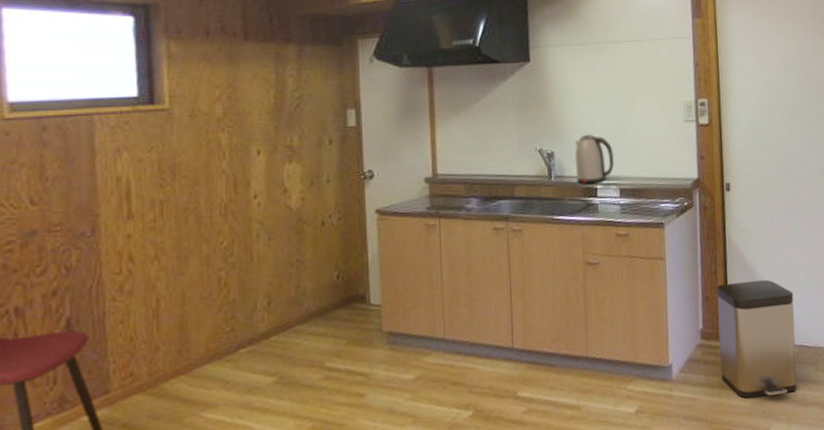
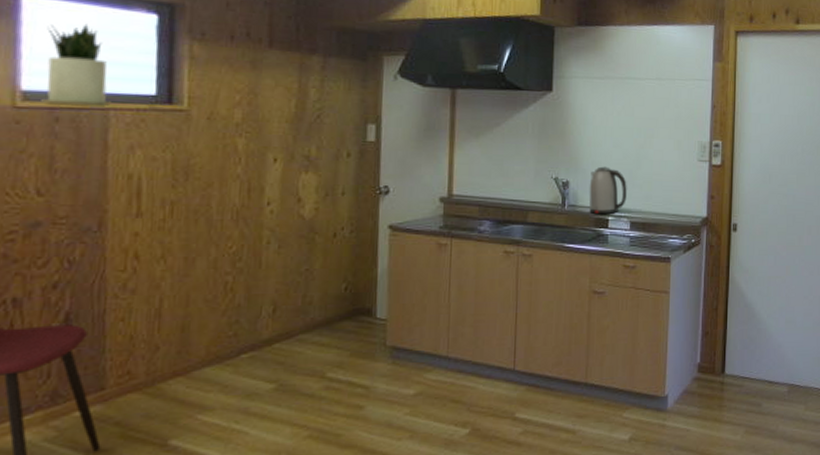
planter: none [28,31,95,114] -> present [41,24,111,107]
pedal bin: present [716,279,797,399] -> none [714,319,790,433]

